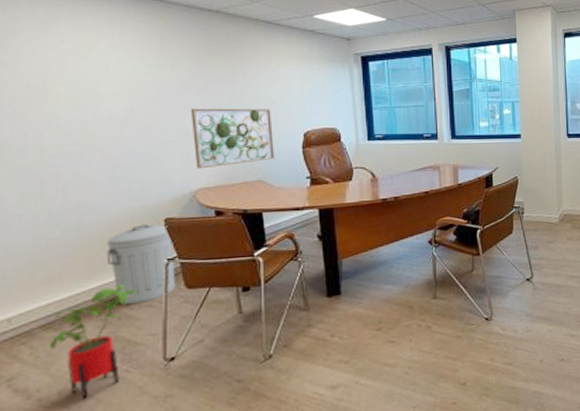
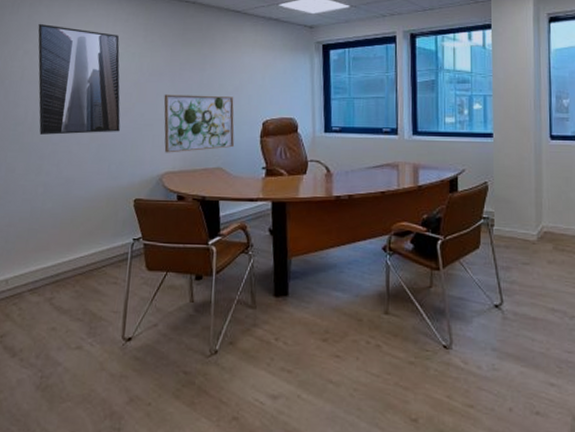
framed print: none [18,31,140,157] -> present [38,23,121,135]
house plant: present [48,284,139,399] -> none [33,258,107,366]
trash can: present [107,224,176,304] -> none [84,203,141,279]

